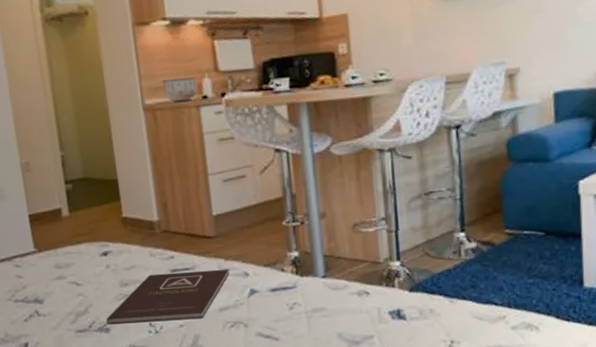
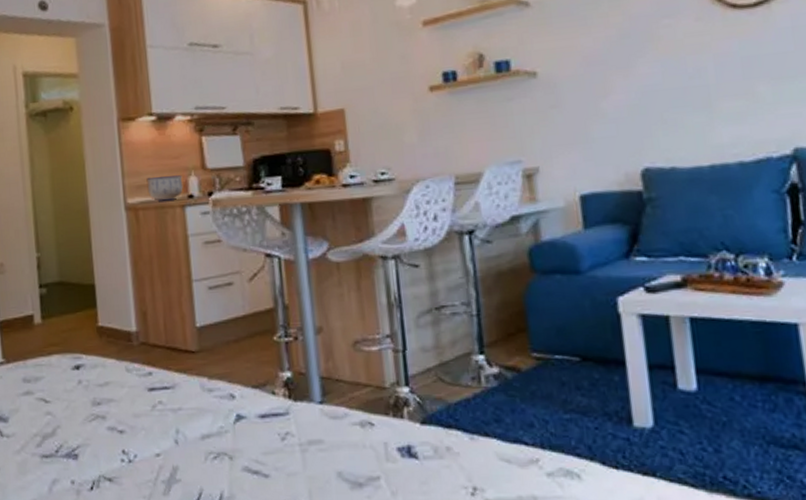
book: present [106,268,230,324] -> none [75,389,214,449]

